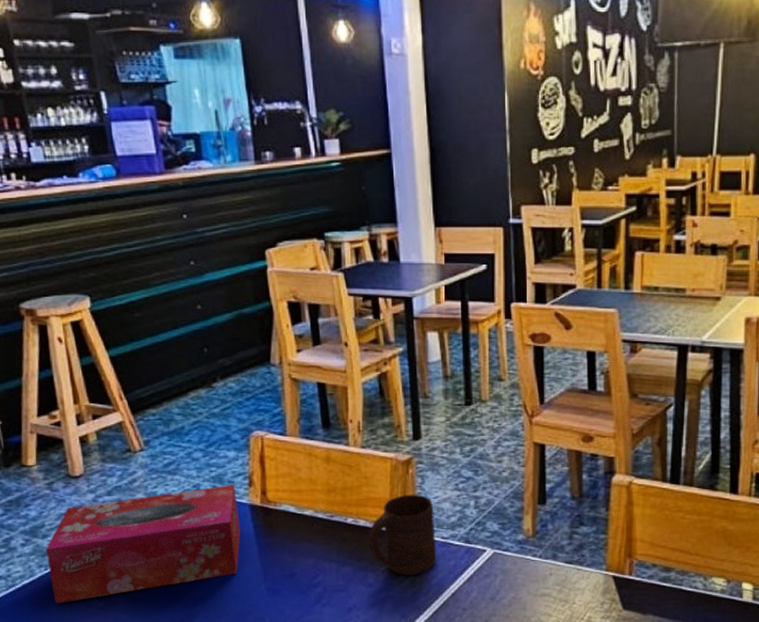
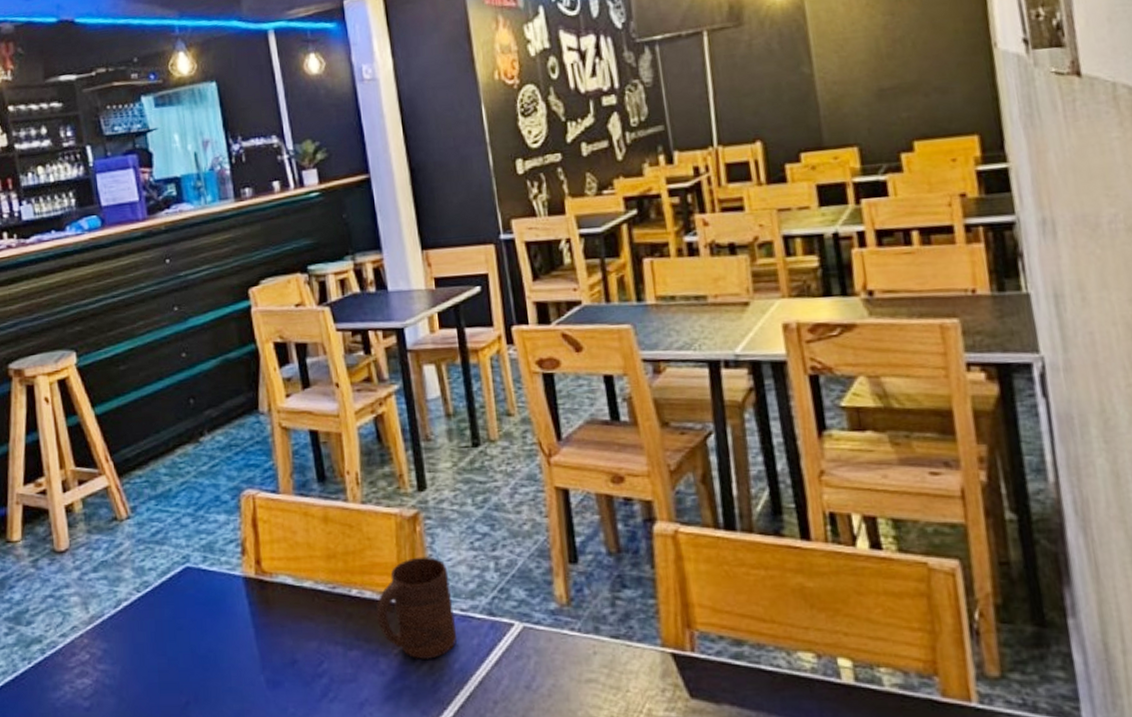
tissue box: present [45,484,241,604] -> none [29,553,235,706]

